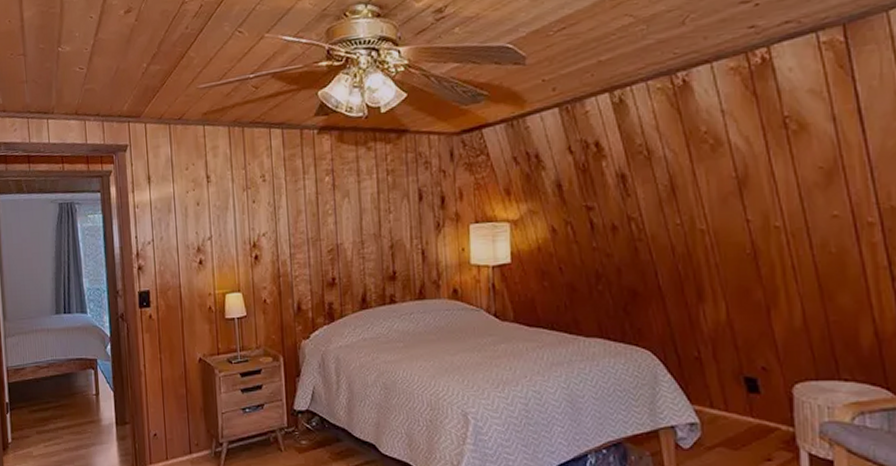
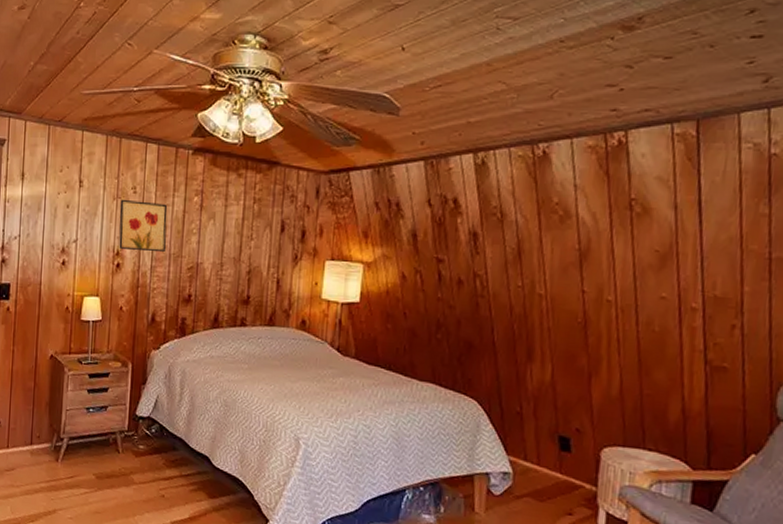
wall art: none [250,188,304,240] -> present [119,199,168,253]

